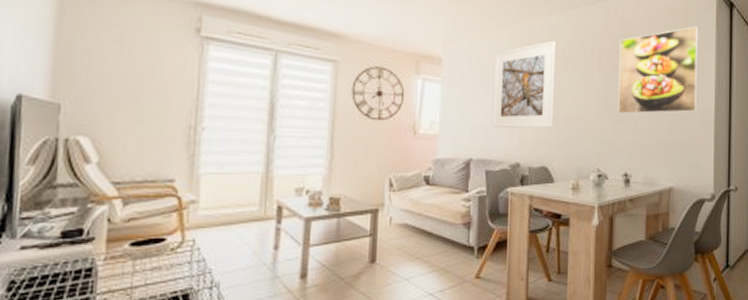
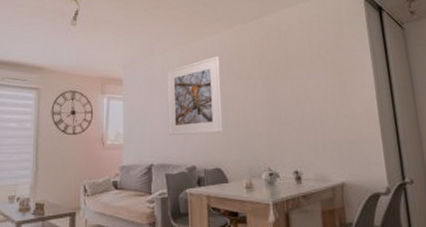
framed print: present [618,26,699,115] -> none [276,31,361,116]

